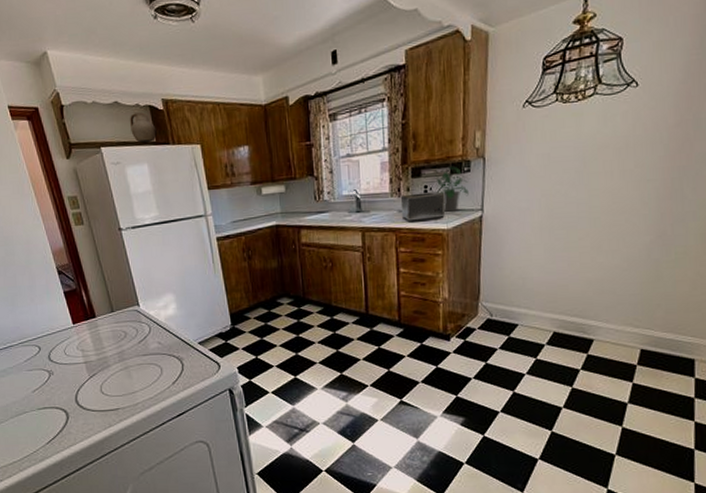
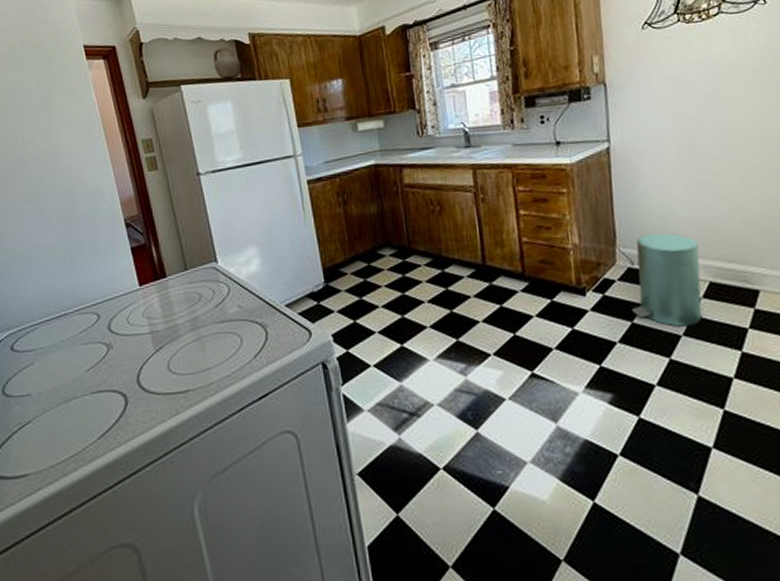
toaster: present [400,191,446,223] -> none [514,121,567,158]
potted plant: present [435,166,469,213] -> none [552,93,592,145]
trash can: none [486,290,548,367] -> present [631,233,702,327]

